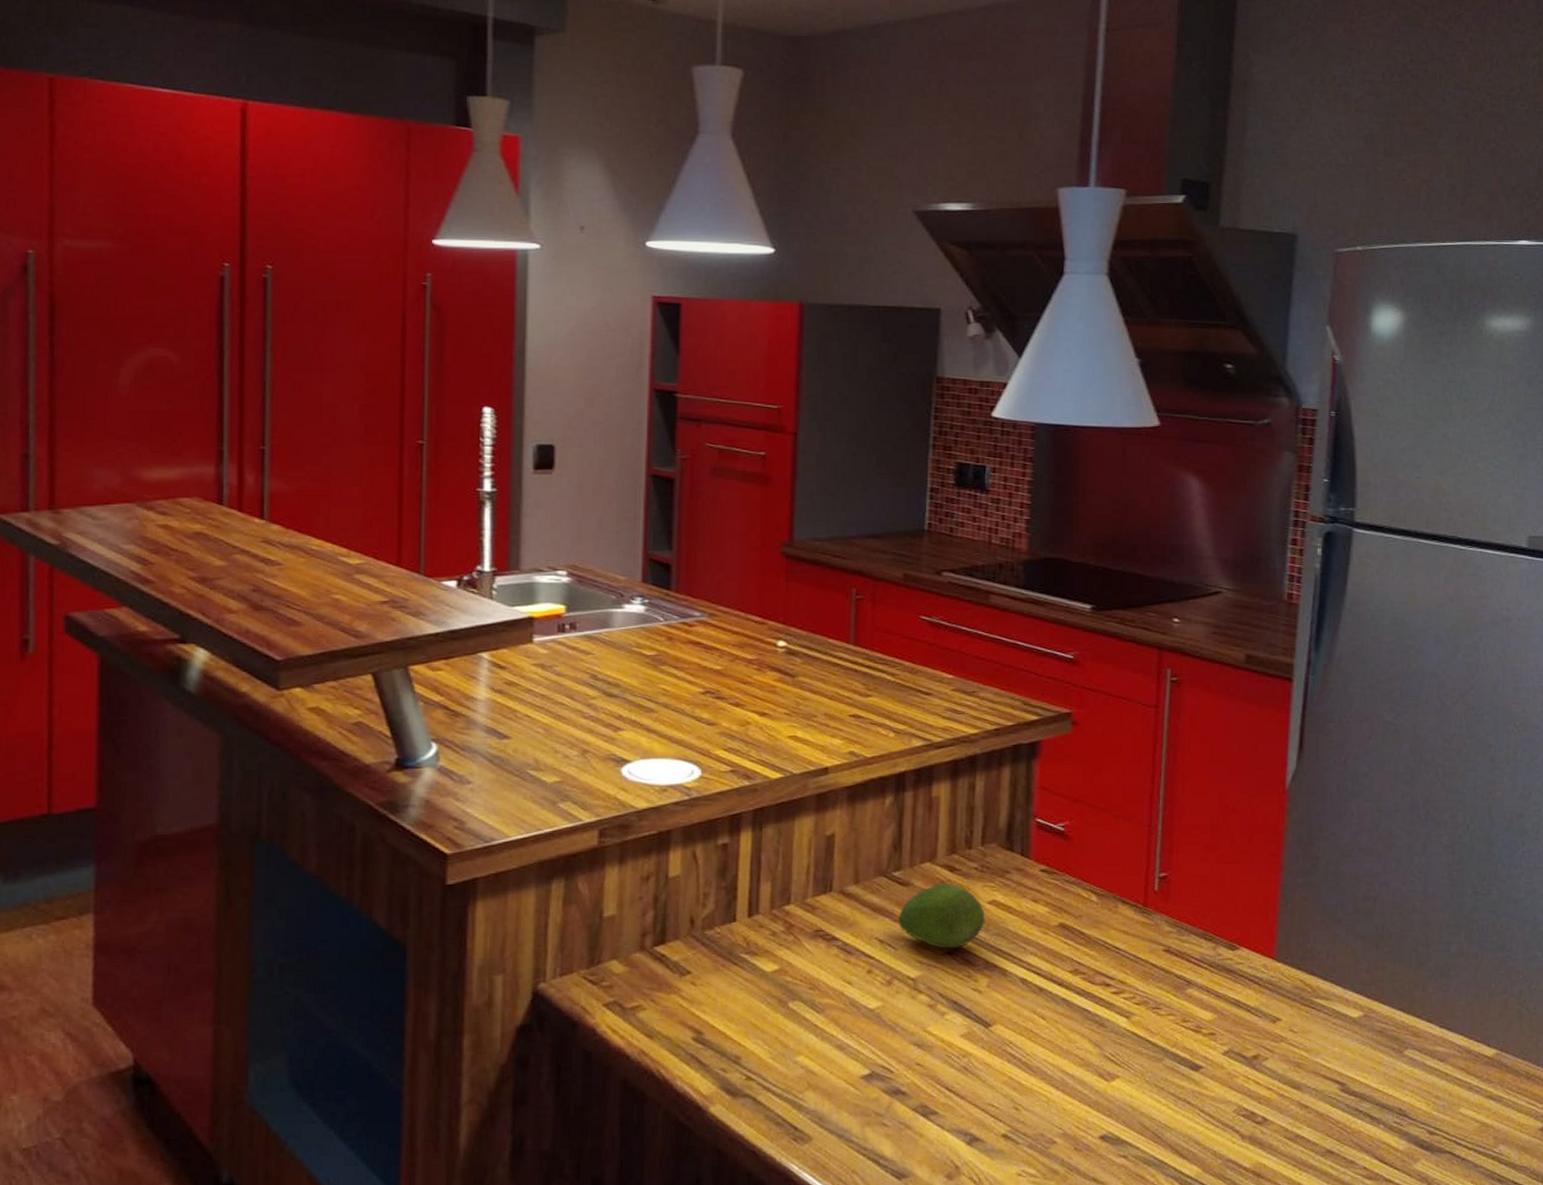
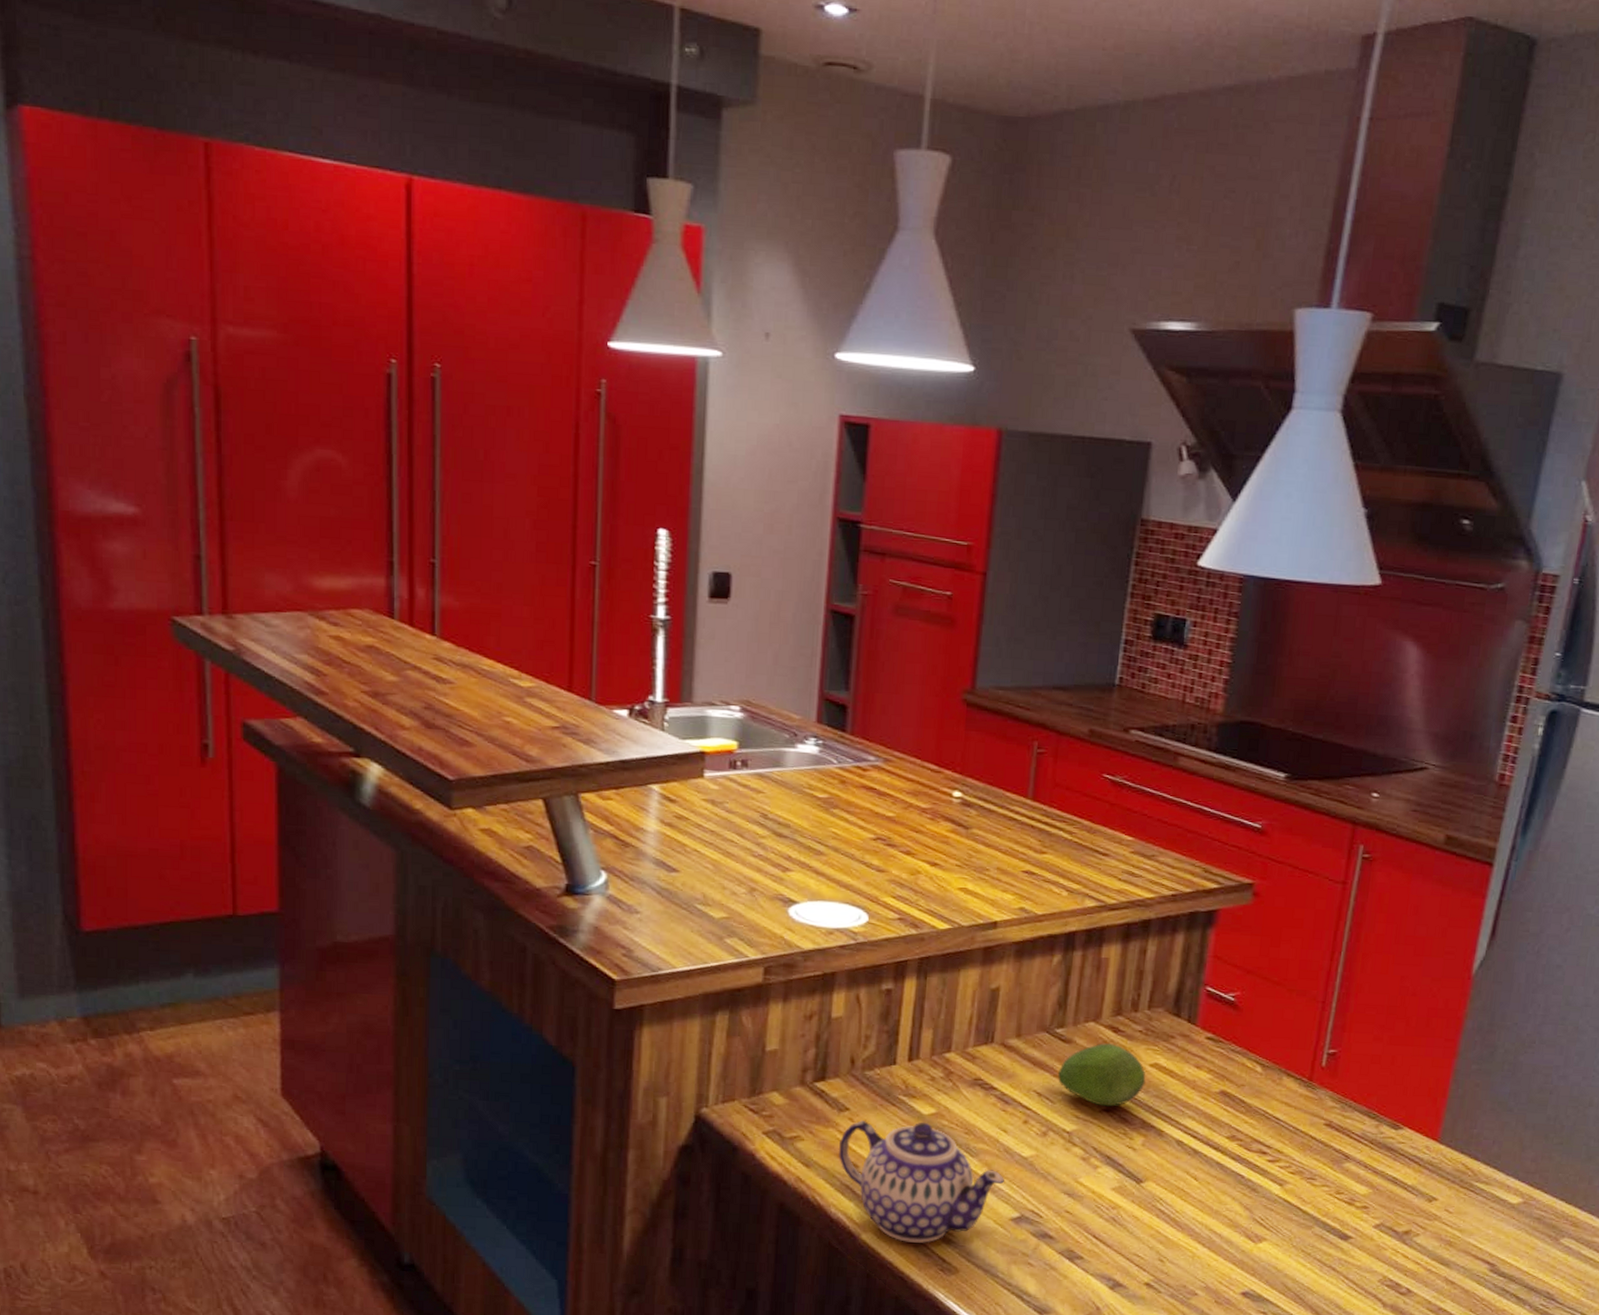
teapot: none [681,980,852,1112] -> present [838,1119,1004,1243]

